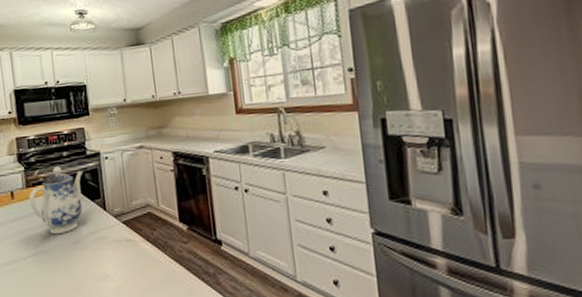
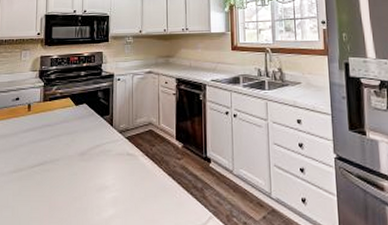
teapot: present [29,166,83,234] -> none [44,84,97,145]

